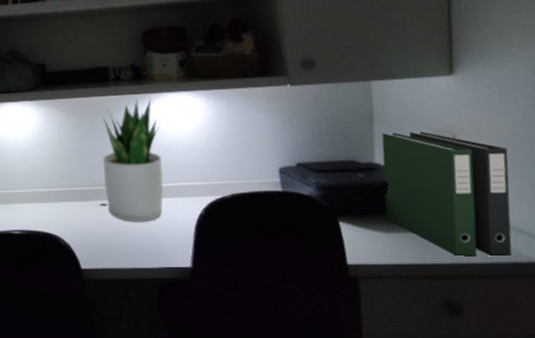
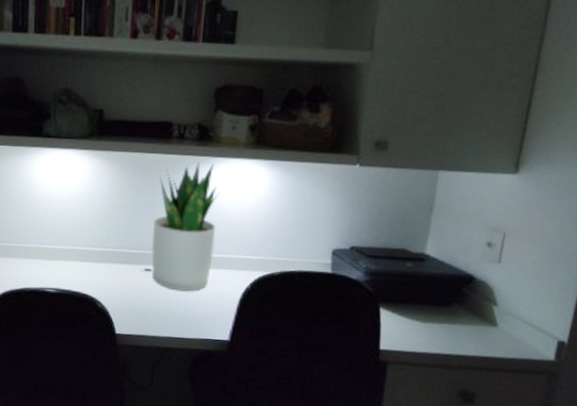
binder: present [381,132,512,255] -> none [424,225,549,353]

